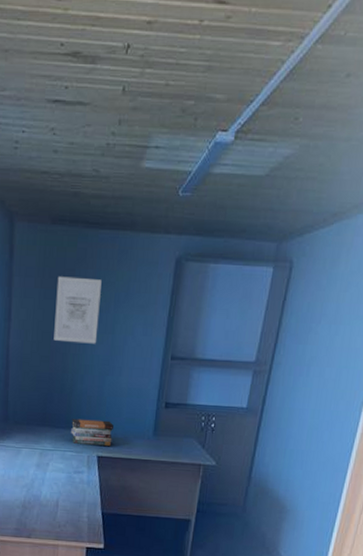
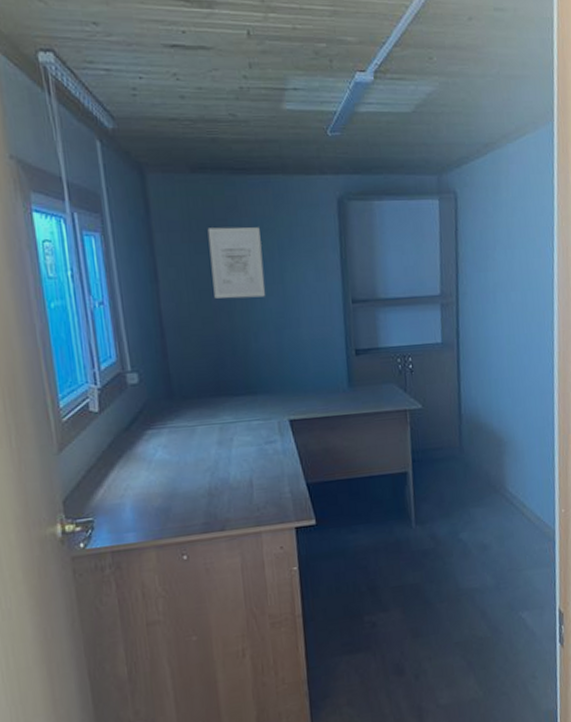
book stack: present [71,418,113,446] -> none [252,378,303,410]

